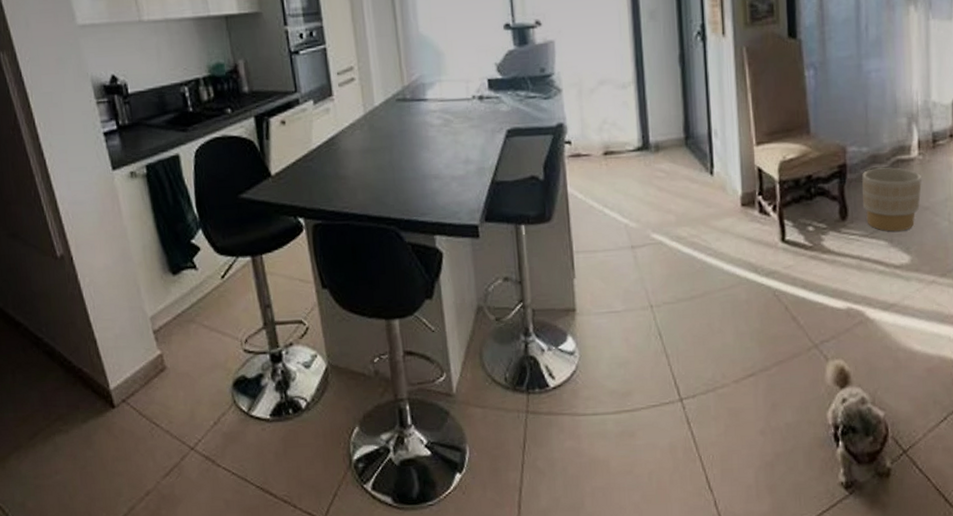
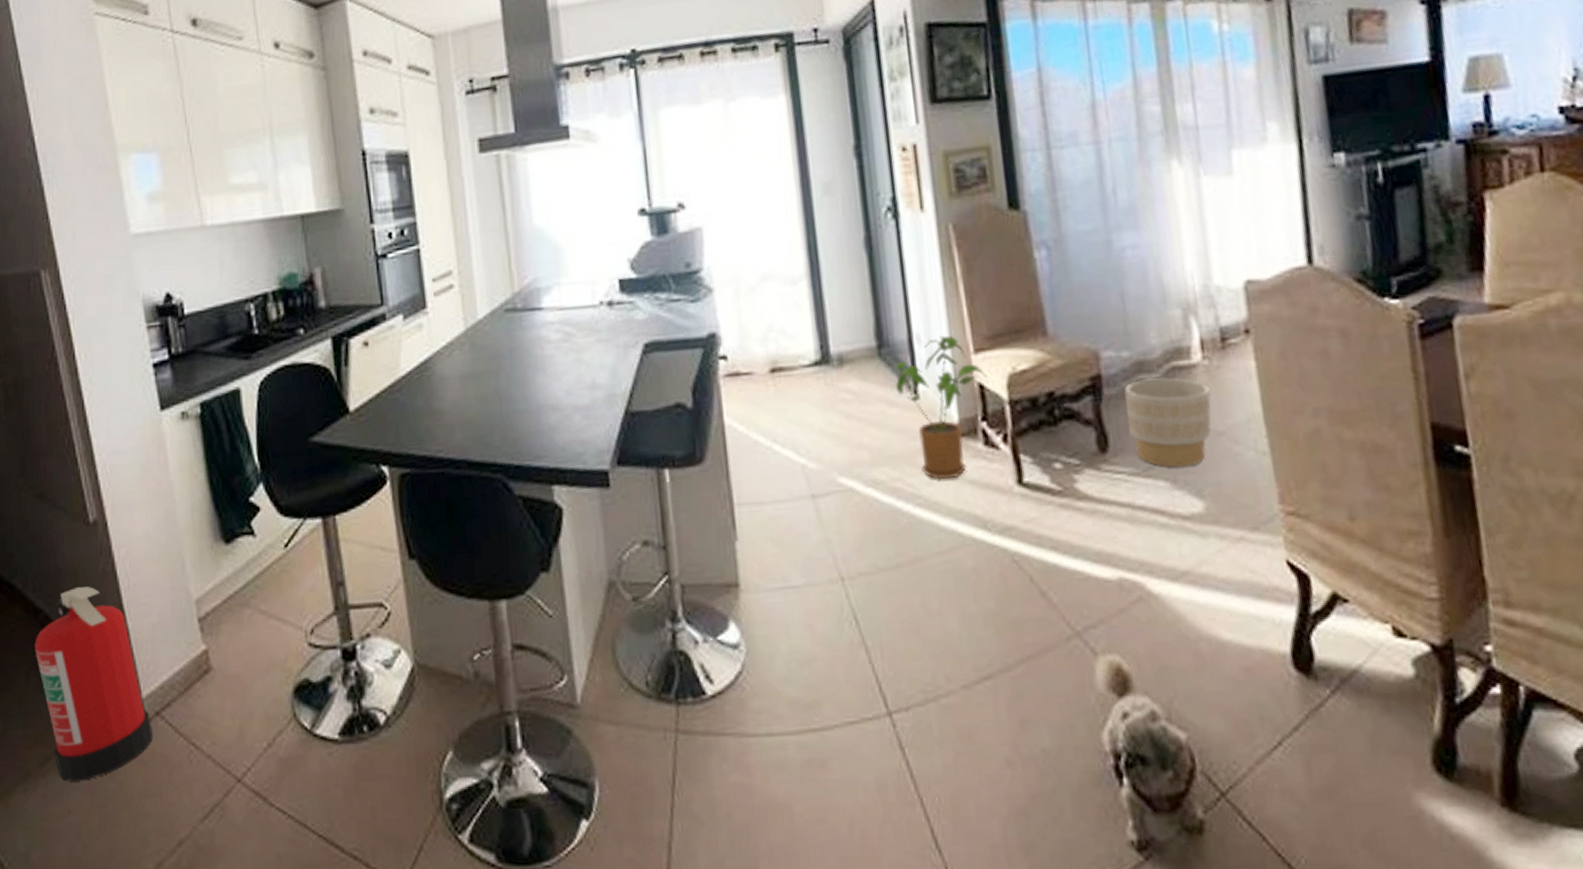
fire extinguisher: none [17,306,121,451] -> present [34,586,153,782]
house plant: none [696,131,764,237] -> present [894,335,987,480]

